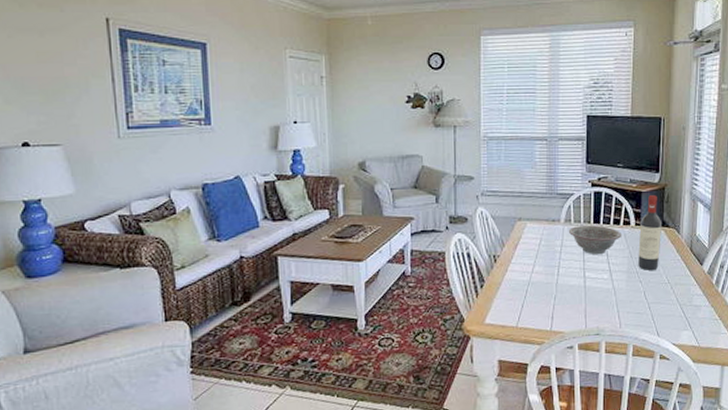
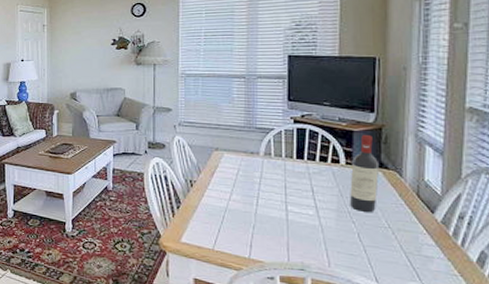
decorative bowl: present [568,225,622,254] -> none [268,160,330,189]

